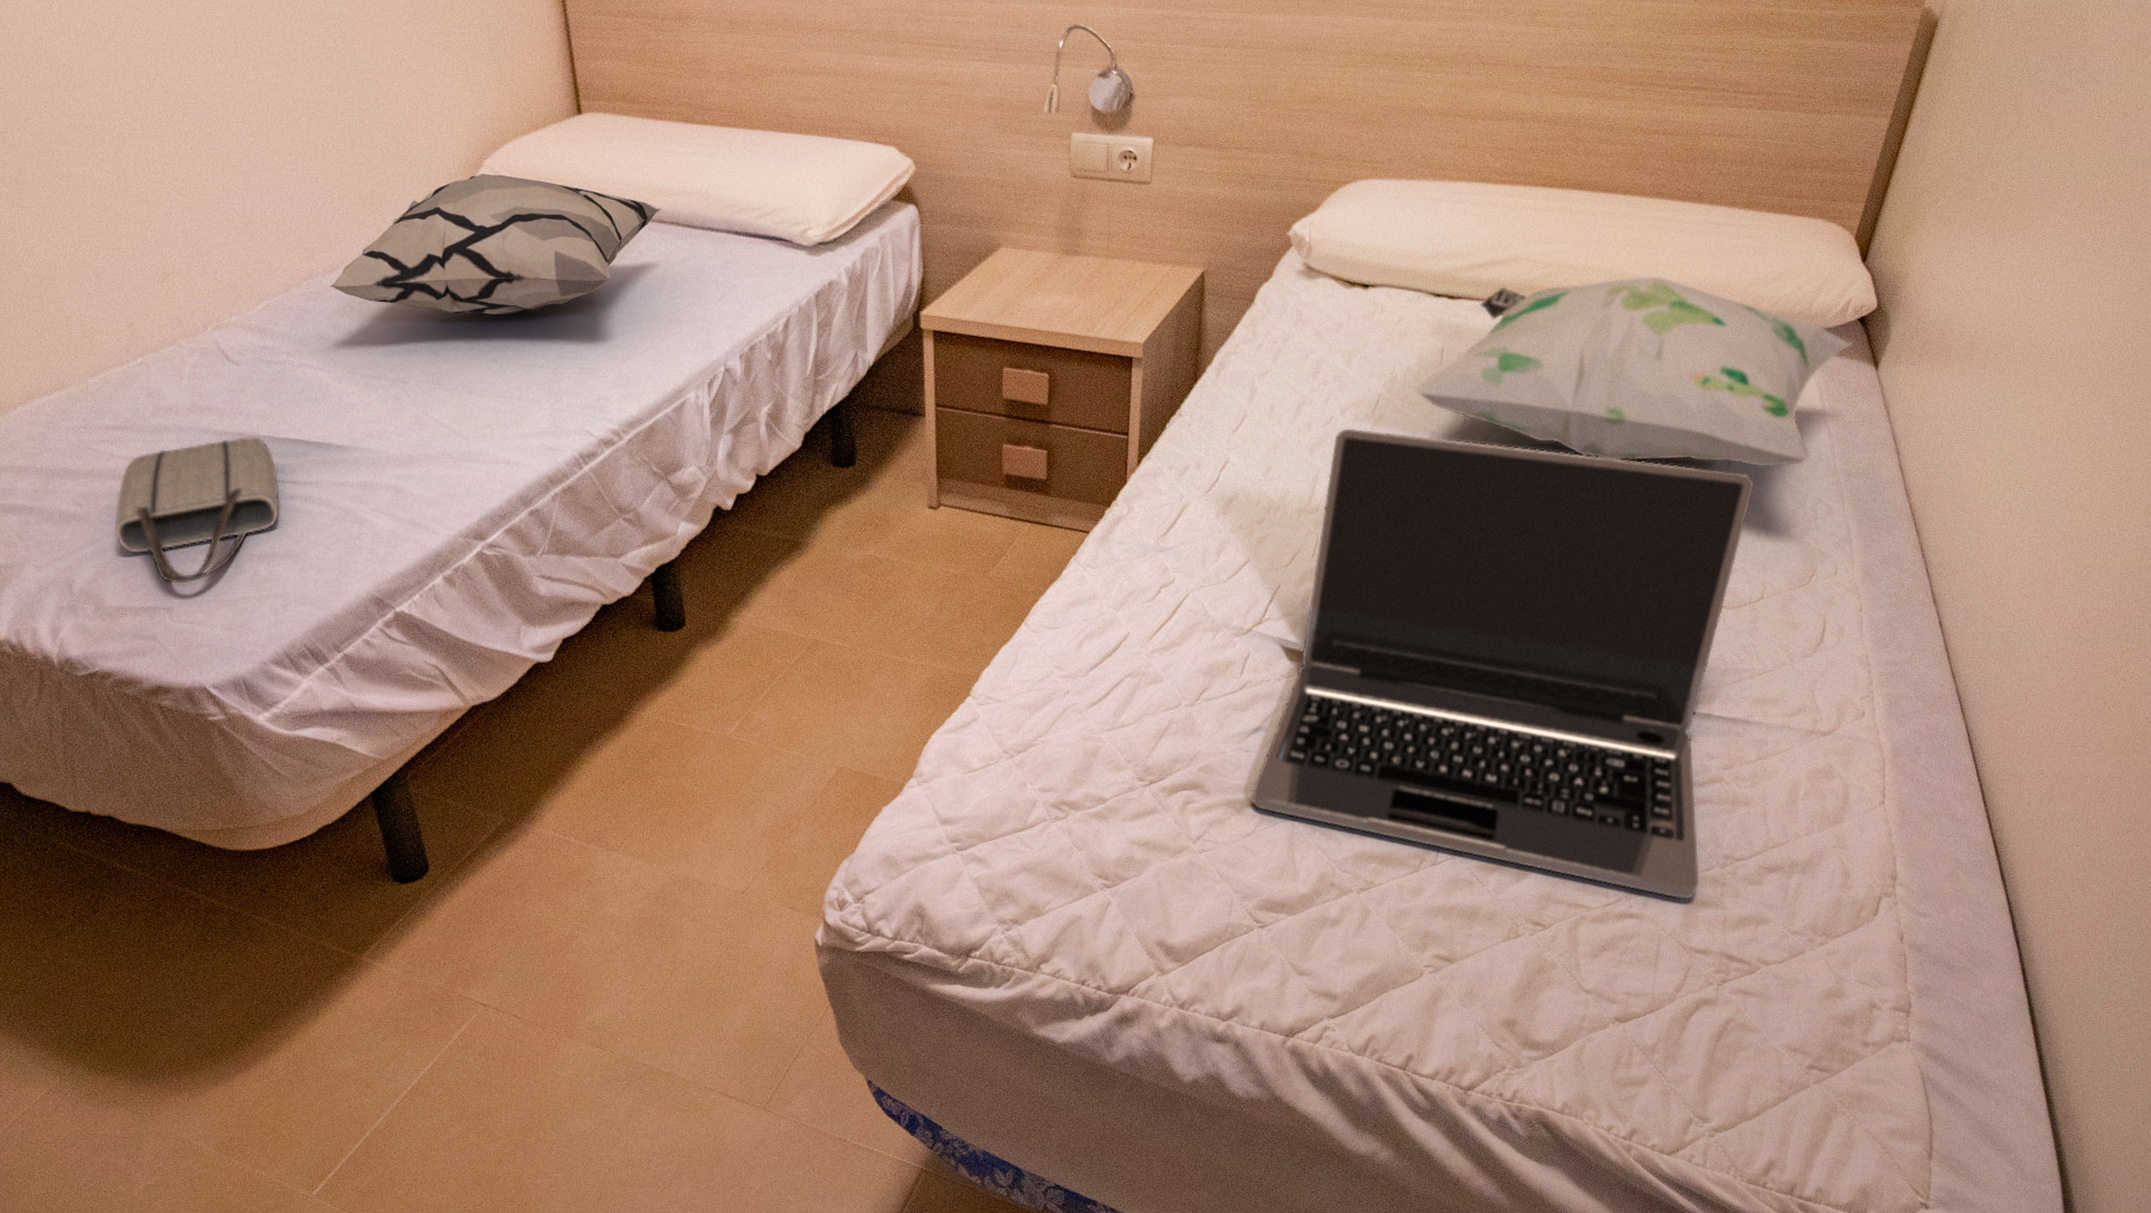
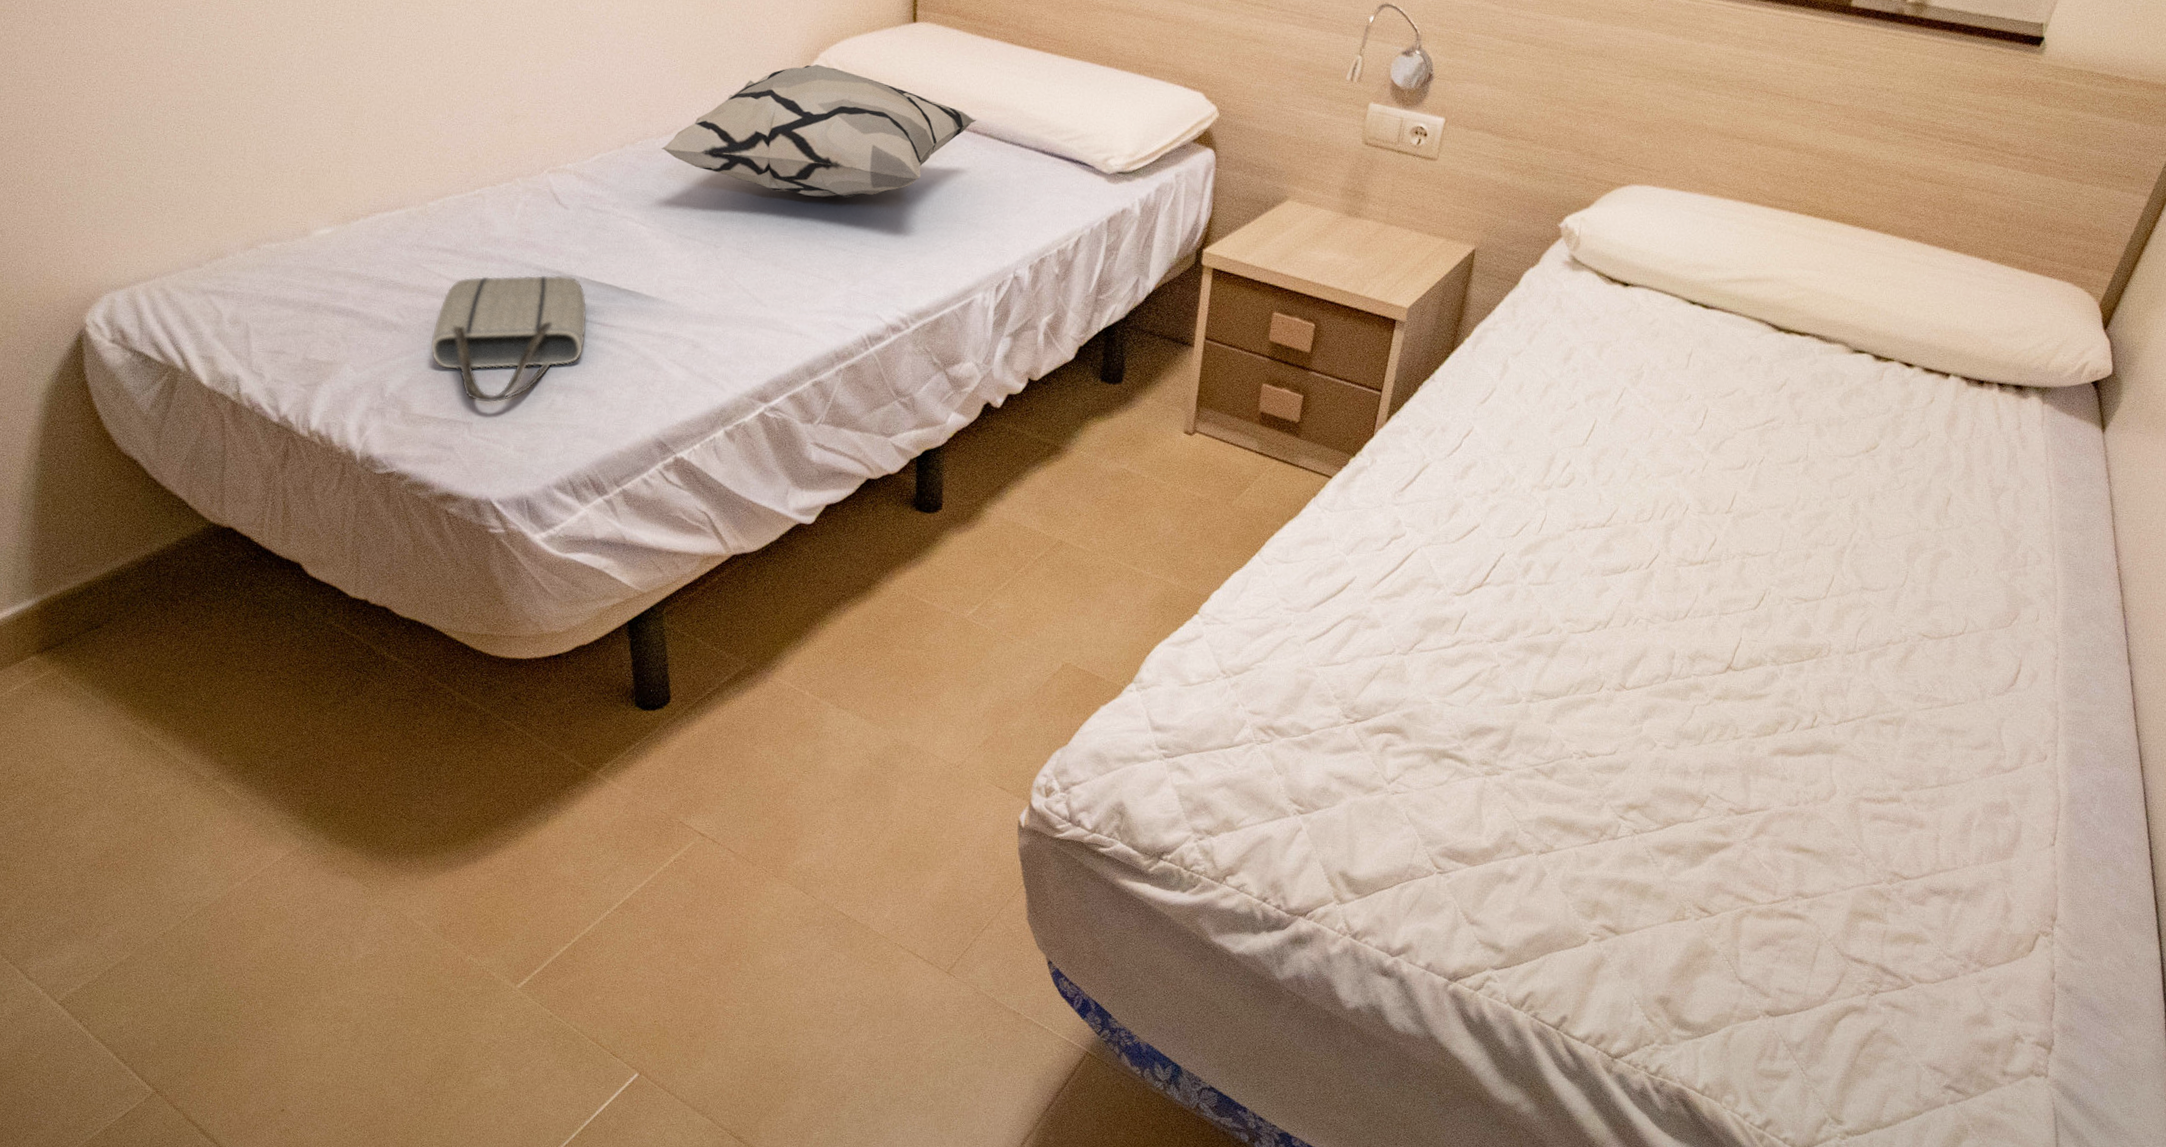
laptop: present [1252,428,1755,900] -> none [1448,415,1971,909]
decorative pillow: present [1413,276,1854,467] -> none [1657,303,2085,512]

